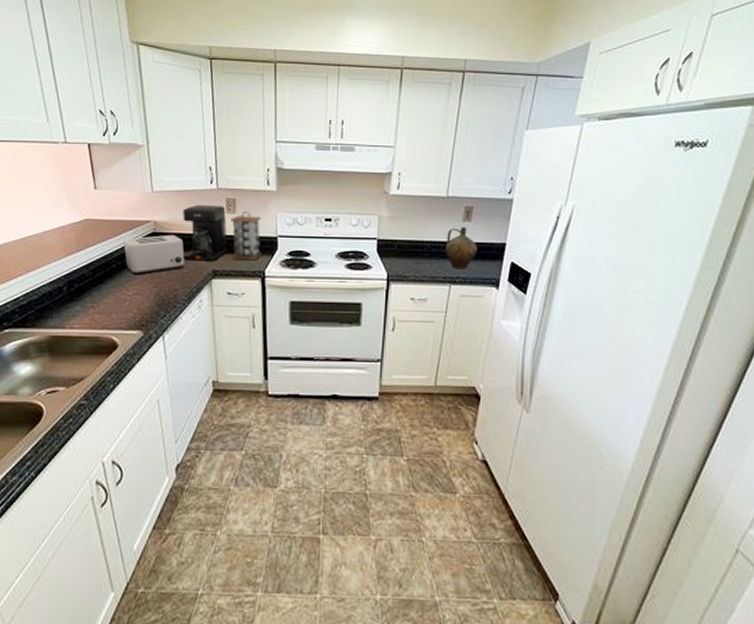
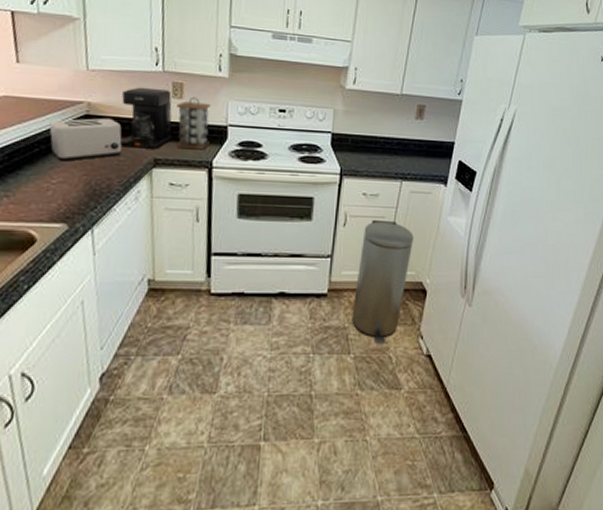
pedal bin: none [403,324,465,449] -> present [351,219,414,345]
ceramic jug: present [445,227,477,269] -> none [398,124,428,166]

